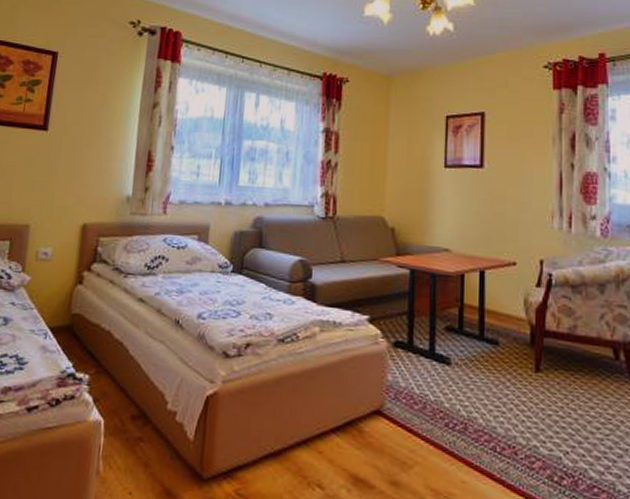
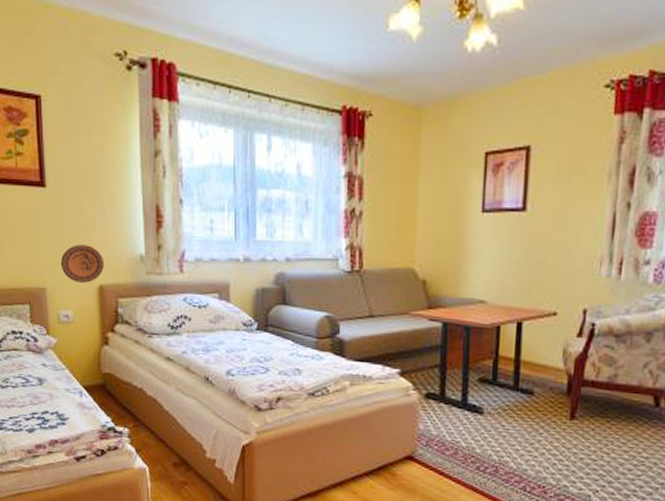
decorative plate: none [48,184,92,221] -> present [60,244,105,283]

